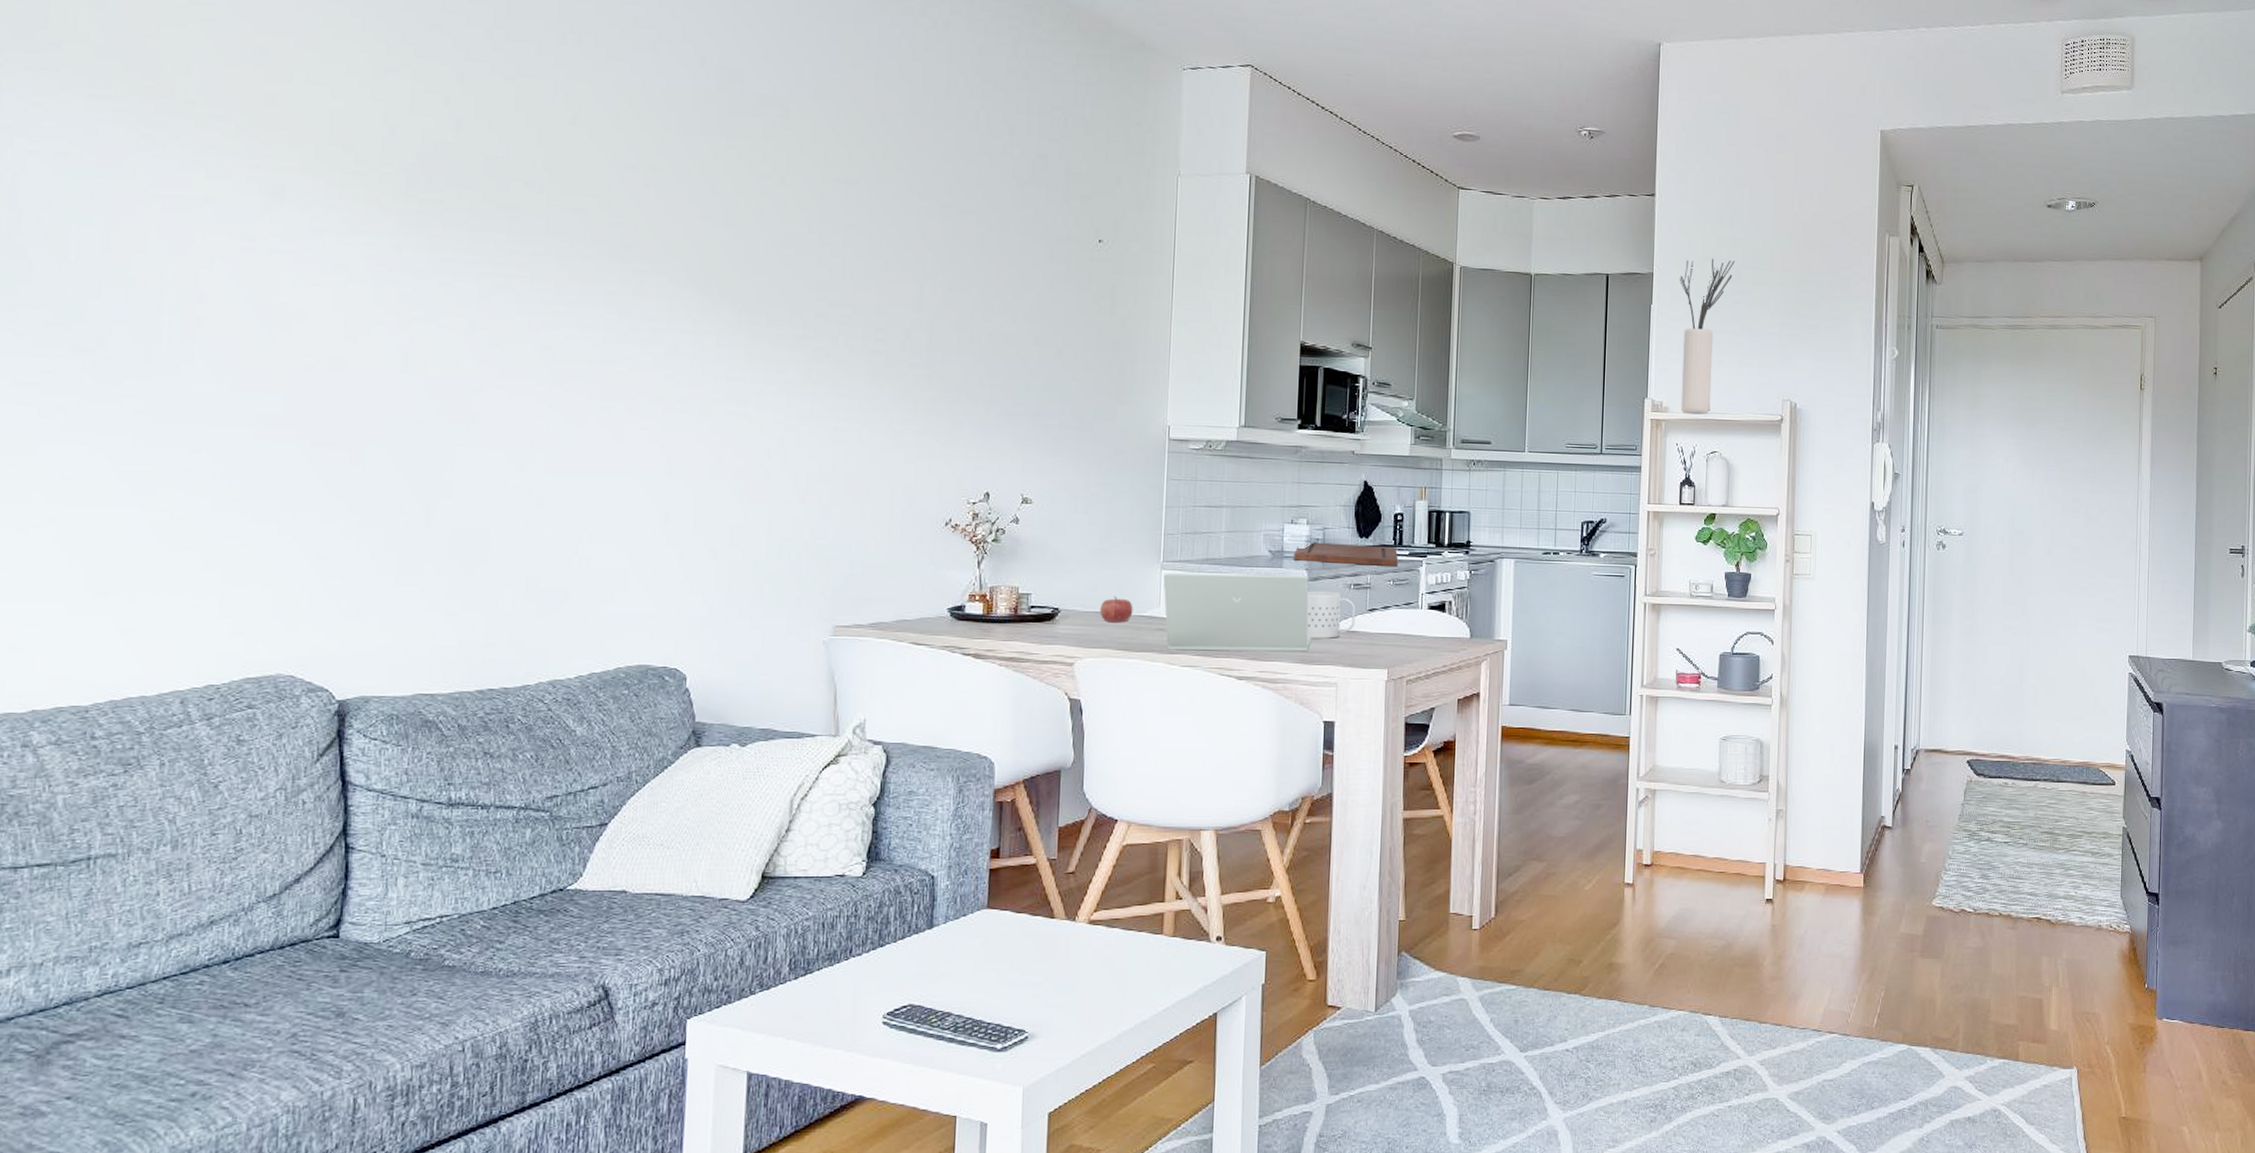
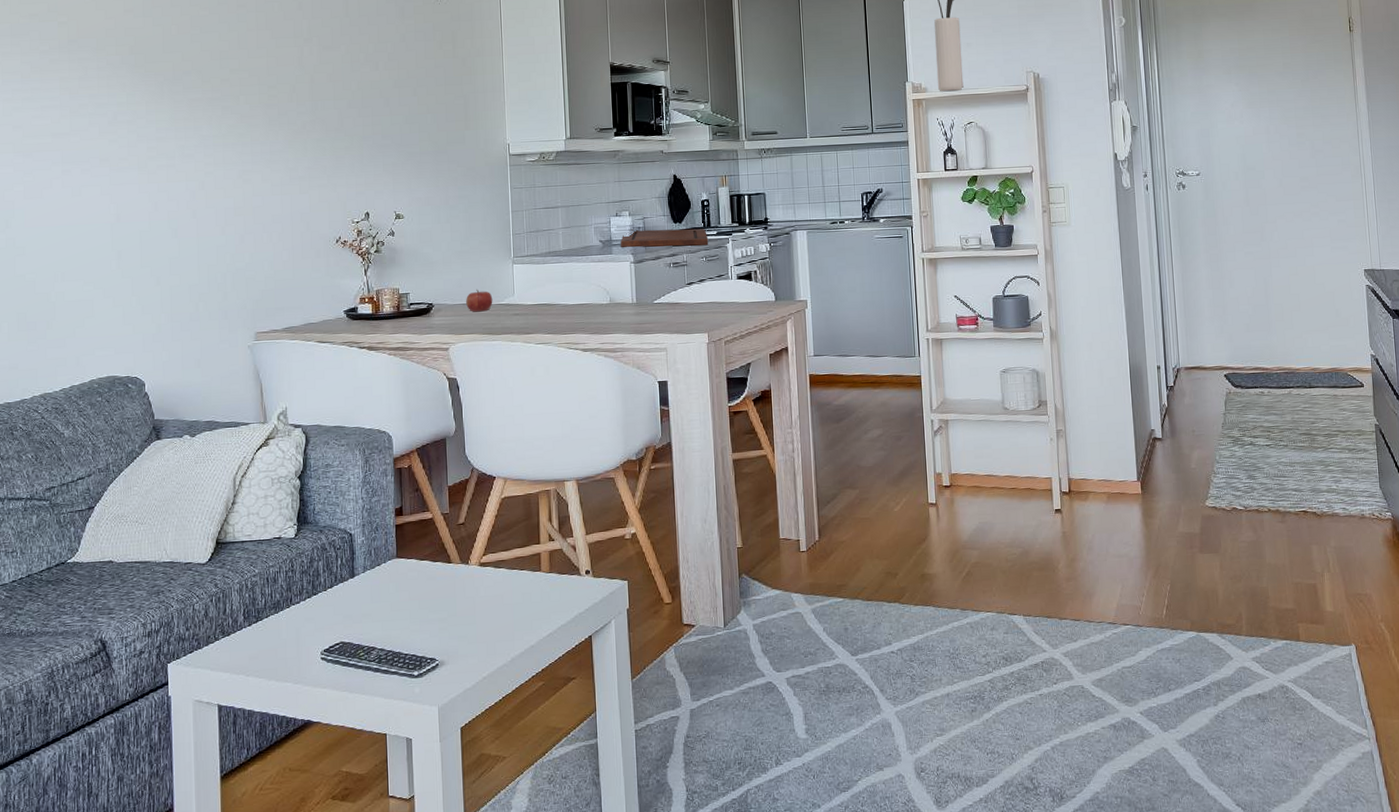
laptop: present [1163,572,1313,652] -> none [515,259,642,331]
mug: present [1306,591,1356,639] -> none [635,270,677,312]

